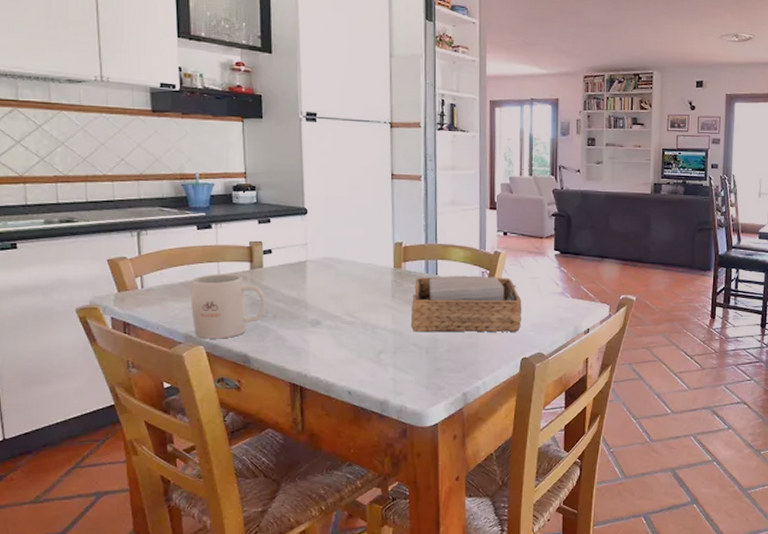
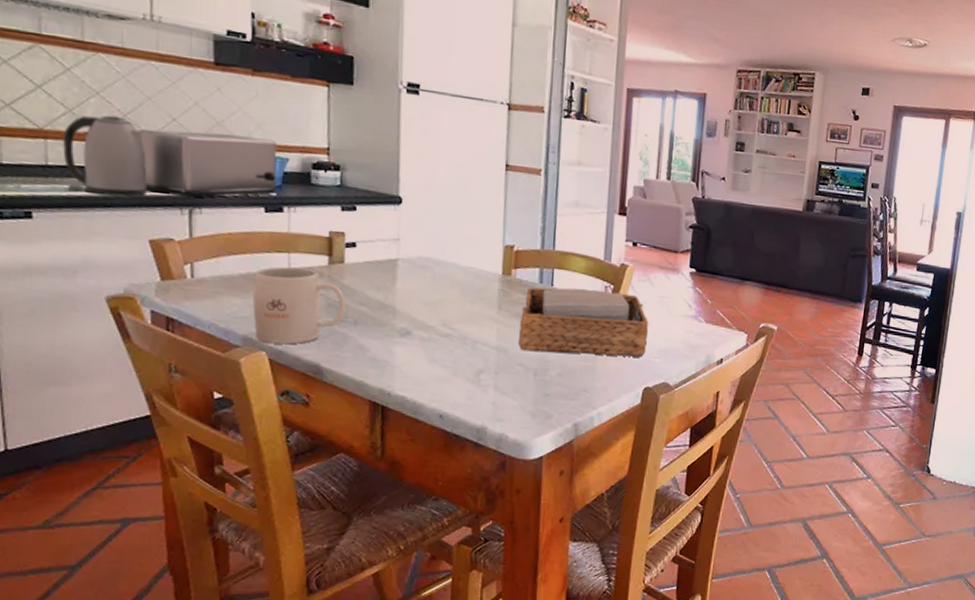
kettle: none [38,160,104,226] -> present [63,115,147,198]
toaster: none [97,167,206,222] -> present [140,128,277,198]

